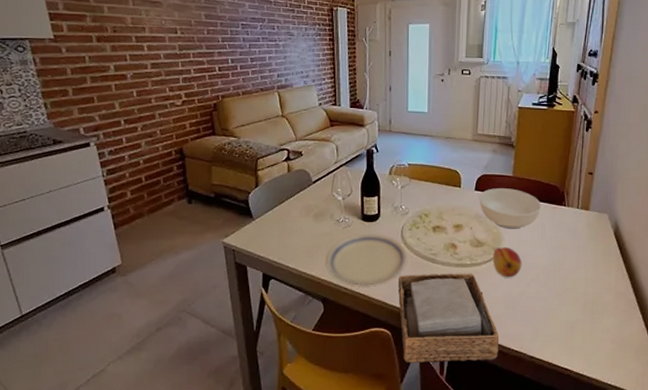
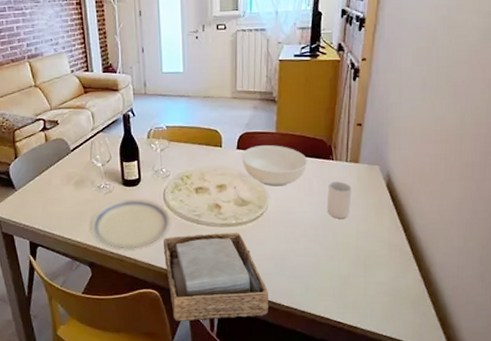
fruit: present [492,246,522,278] -> none [258,204,289,235]
cup: none [558,227,582,264] -> present [326,181,352,219]

